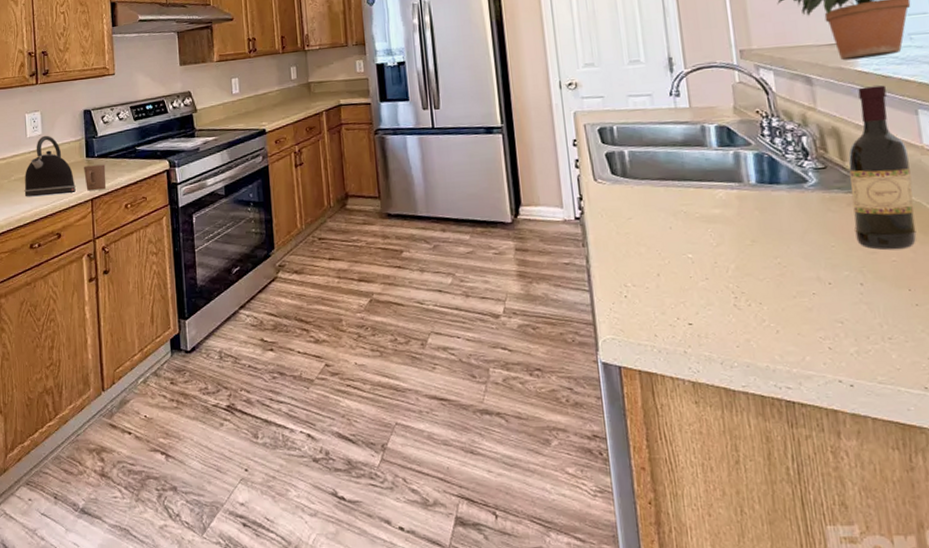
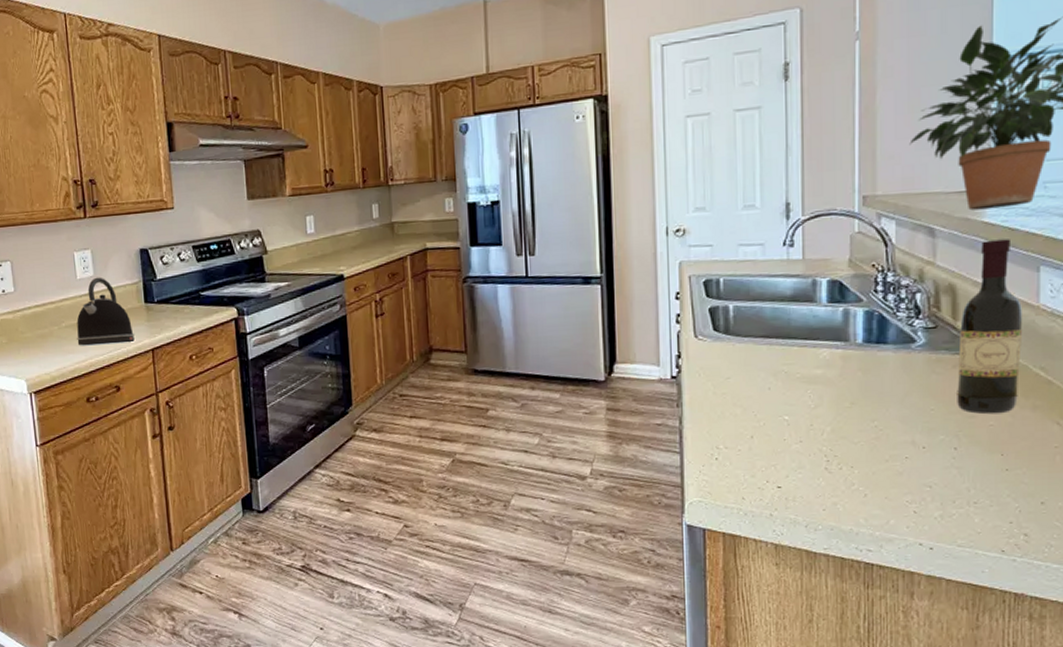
mug: present [84,164,106,191] -> none [142,311,168,340]

